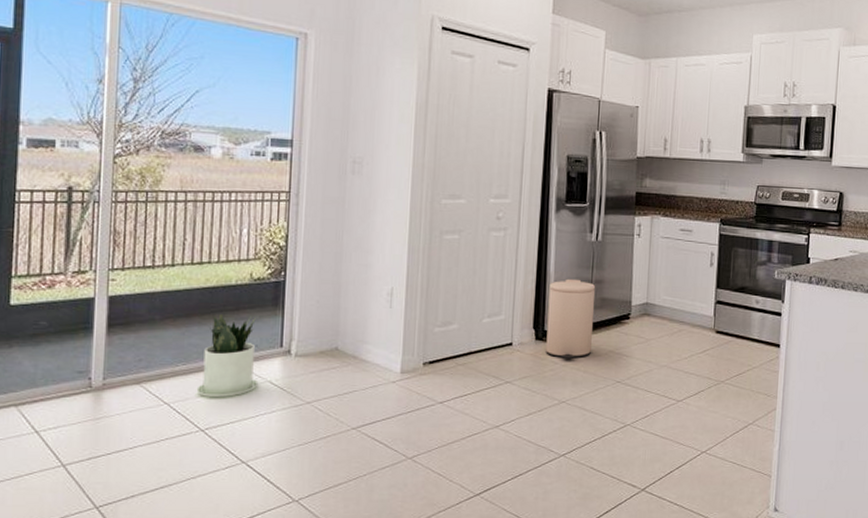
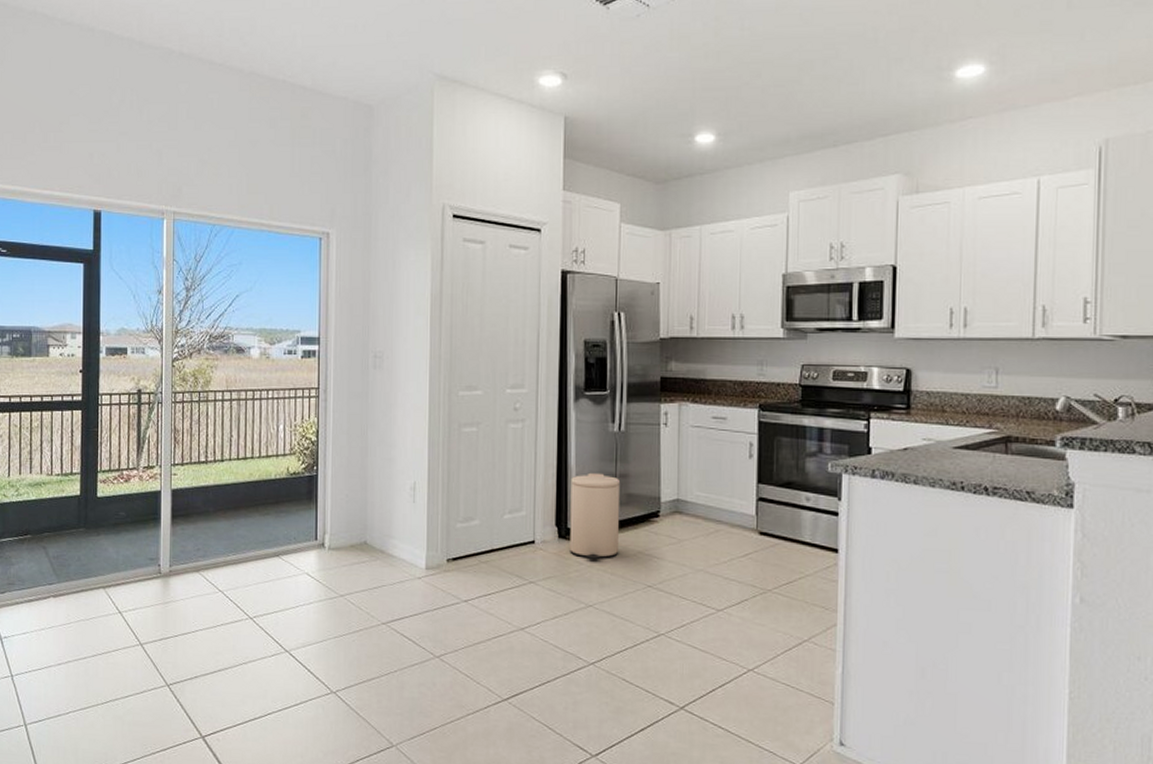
planter: present [196,314,259,398] -> none [245,507,297,588]

